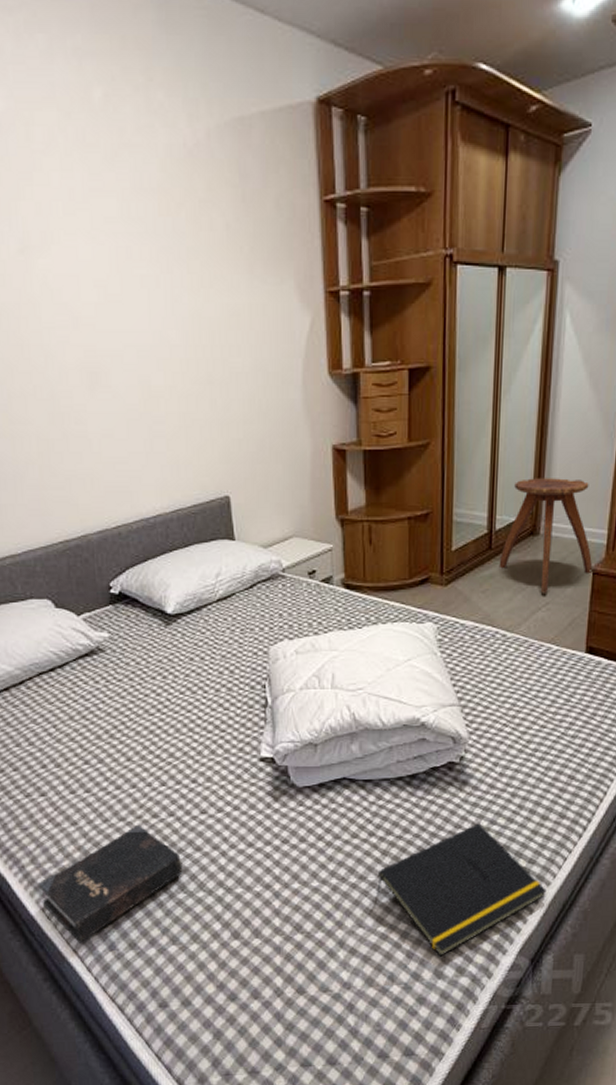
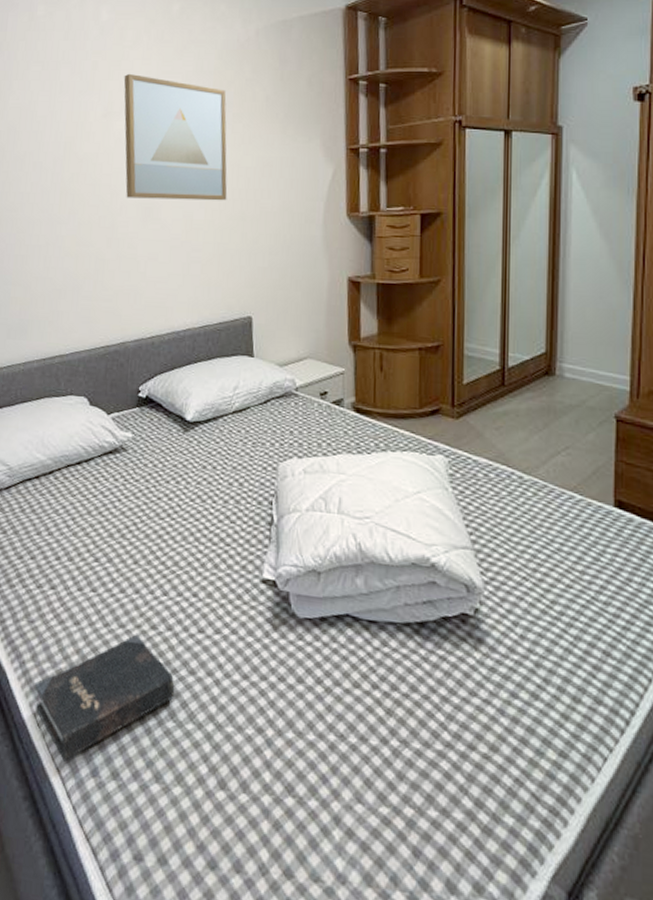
wall art: none [39,190,189,361] -> present [123,73,228,201]
notepad: present [376,823,547,957] -> none [378,693,584,864]
stool: present [499,478,593,594] -> none [512,319,616,438]

